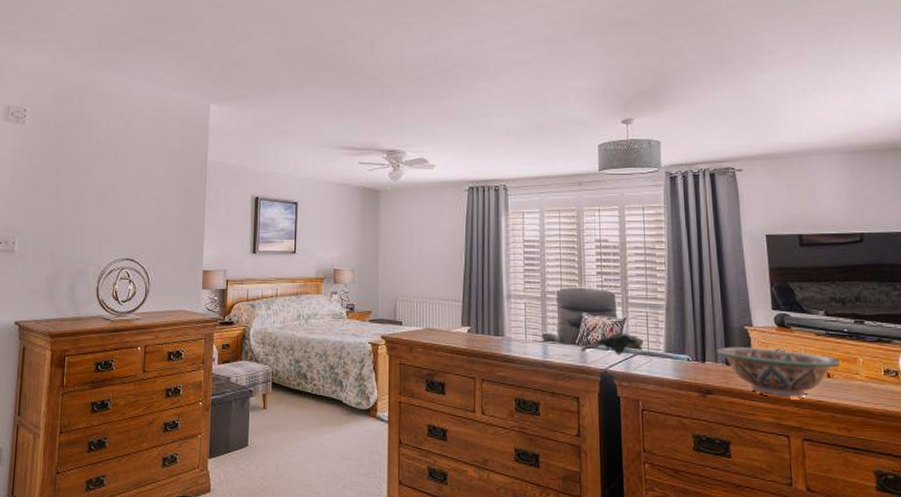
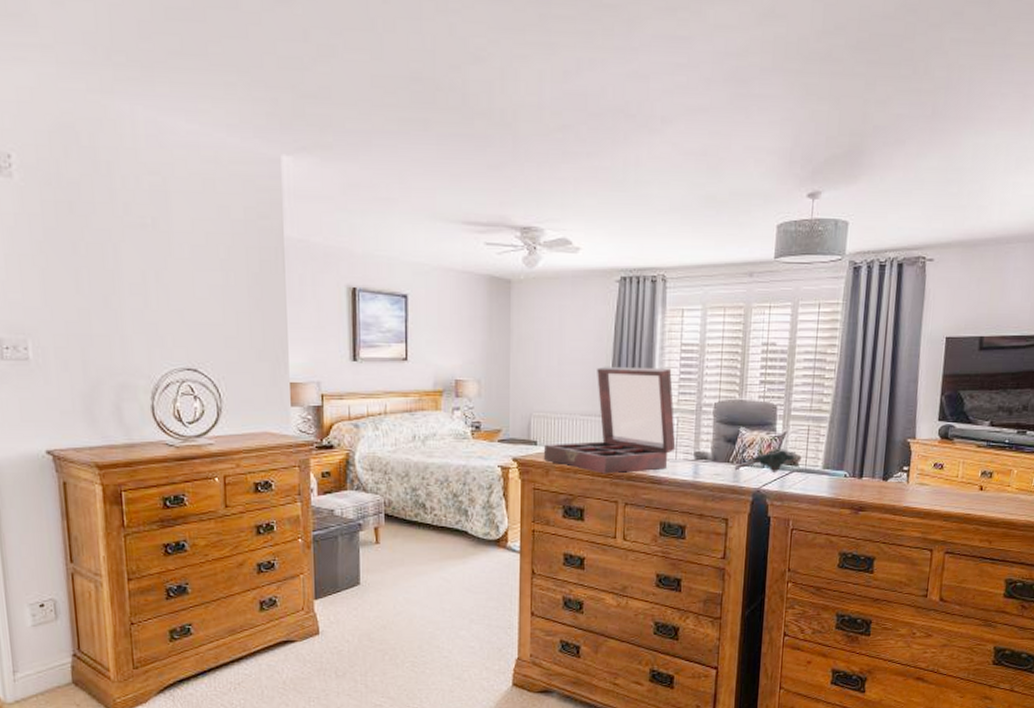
jewelry box: none [409,259,525,352] -> present [544,366,676,474]
decorative bowl: present [716,347,841,397] -> none [874,461,996,511]

